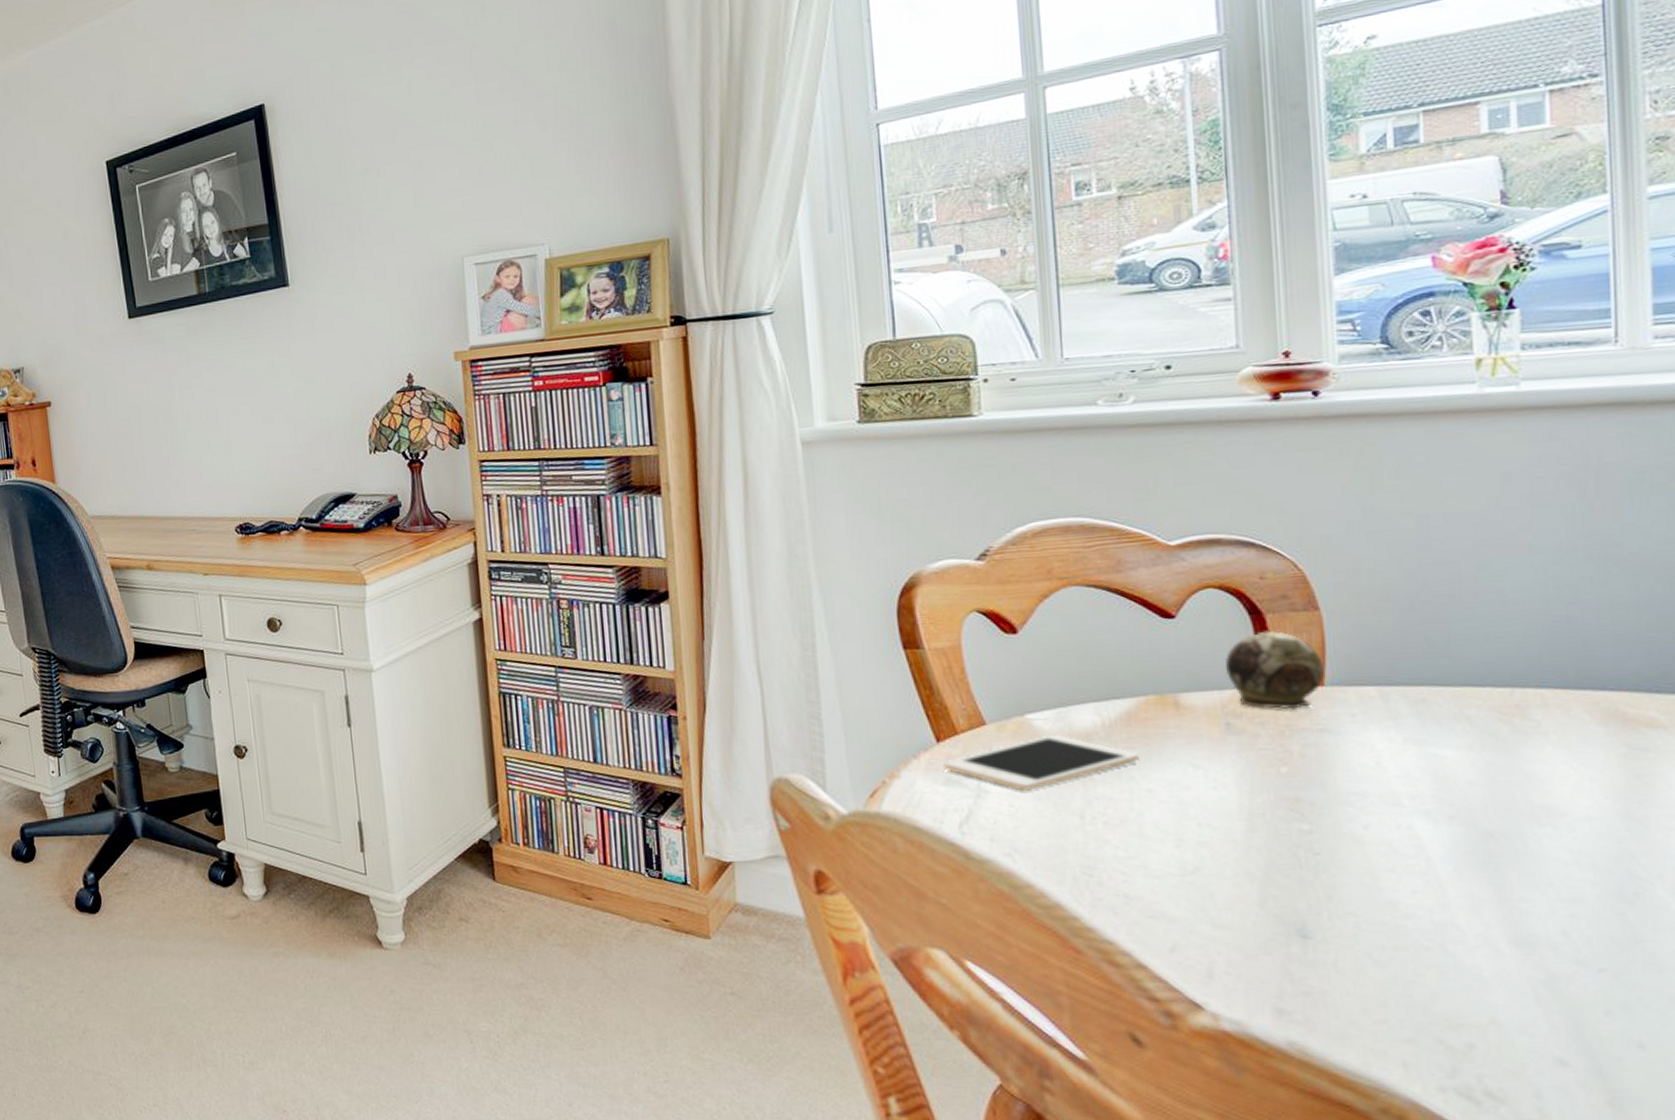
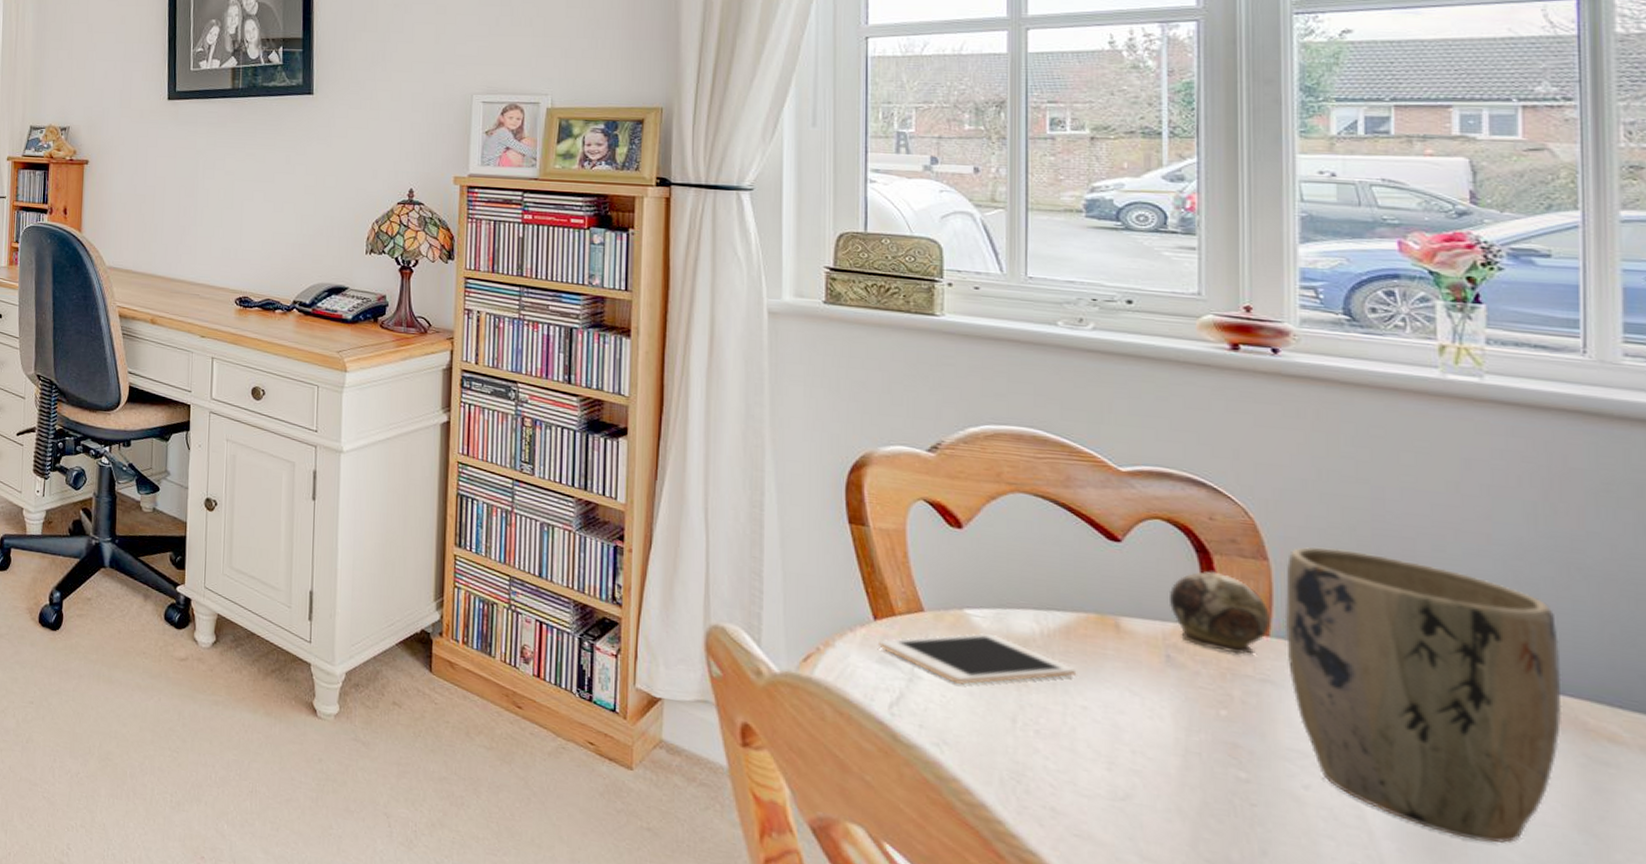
plant pot: none [1337,584,1604,847] -> present [1284,547,1563,843]

